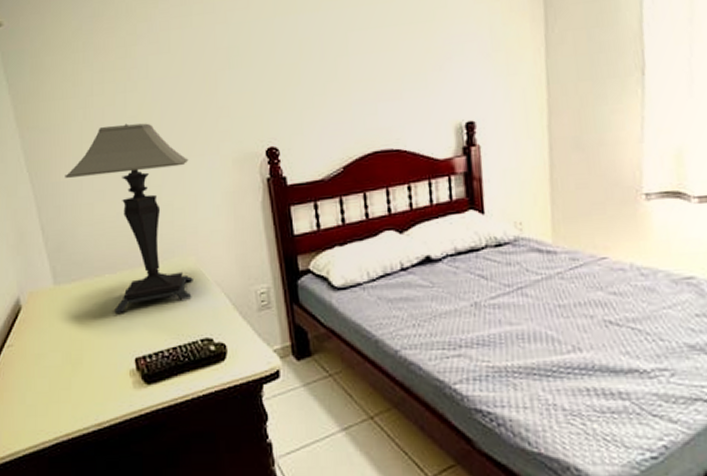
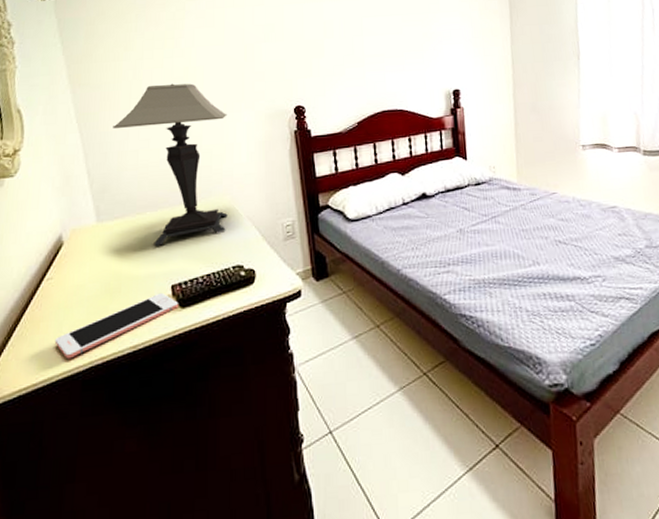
cell phone: none [19,366,144,433] -> present [54,292,179,359]

